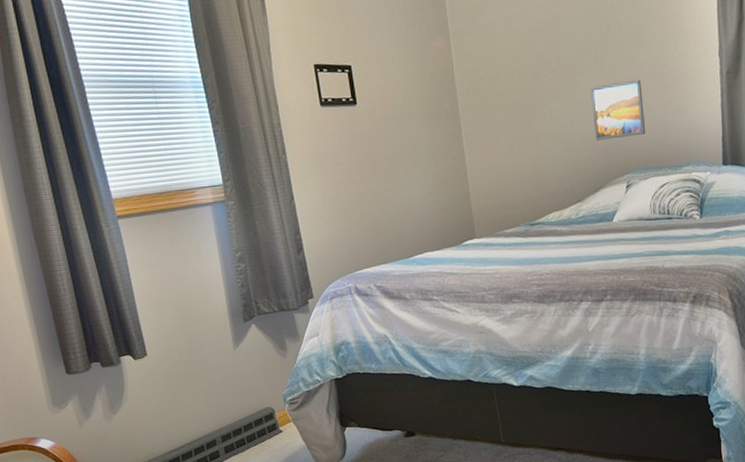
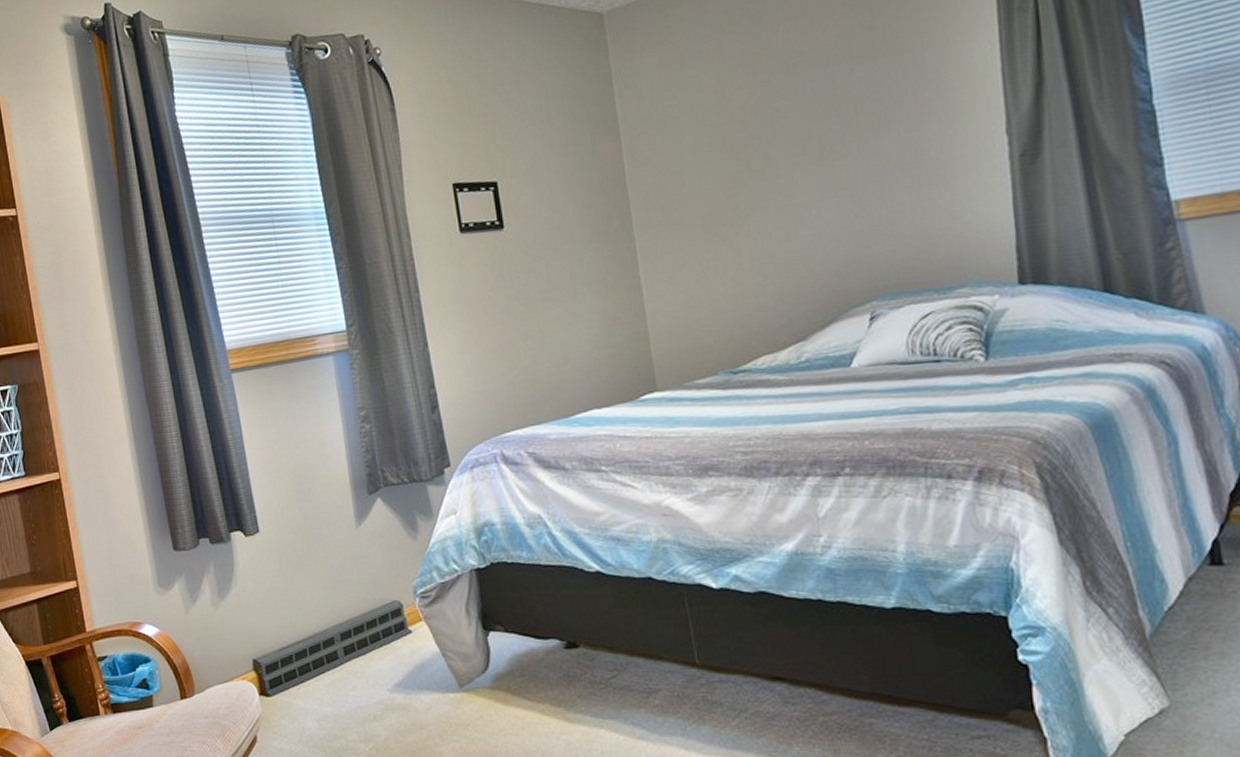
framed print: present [591,79,645,140] -> none [814,173,896,258]

